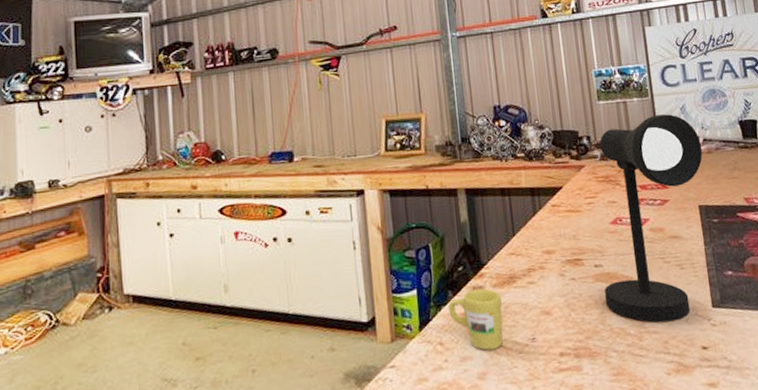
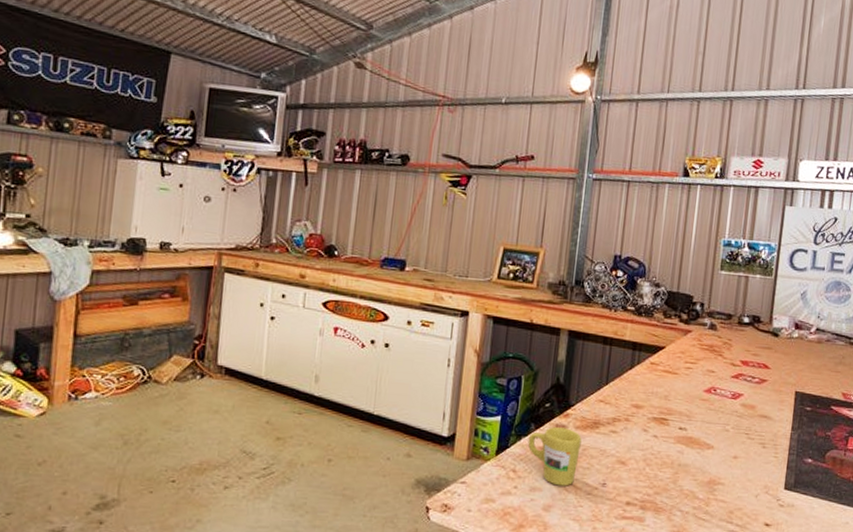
desk lamp: present [599,114,703,323] -> none [681,295,814,495]

